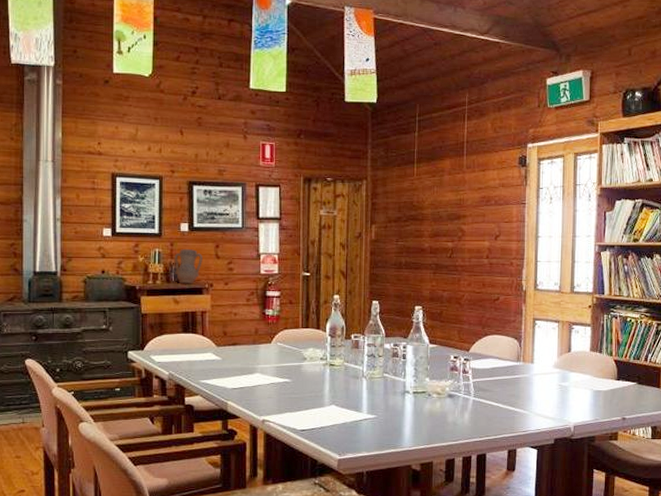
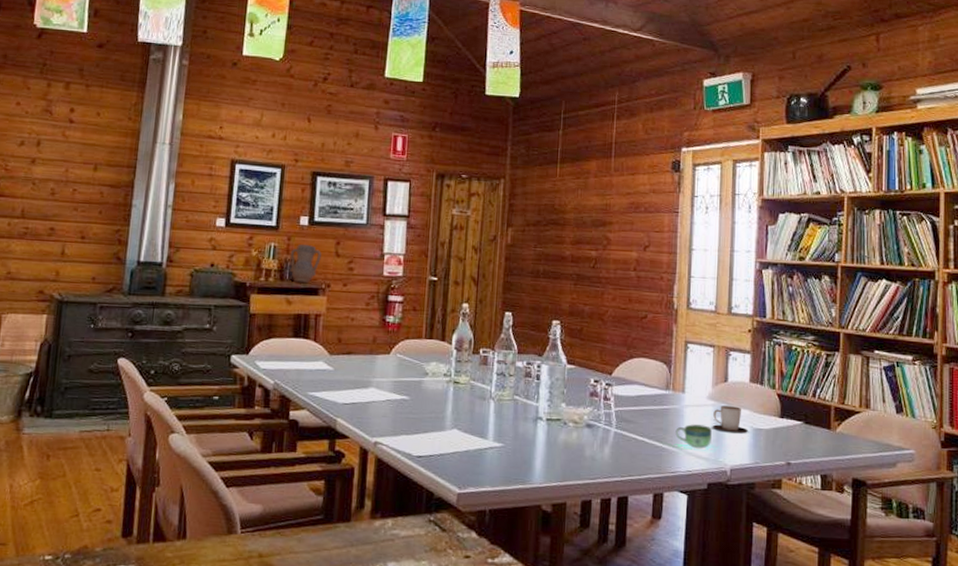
cup: none [526,390,557,411] -> present [675,424,712,449]
cup: none [557,373,589,396] -> present [712,405,748,434]

